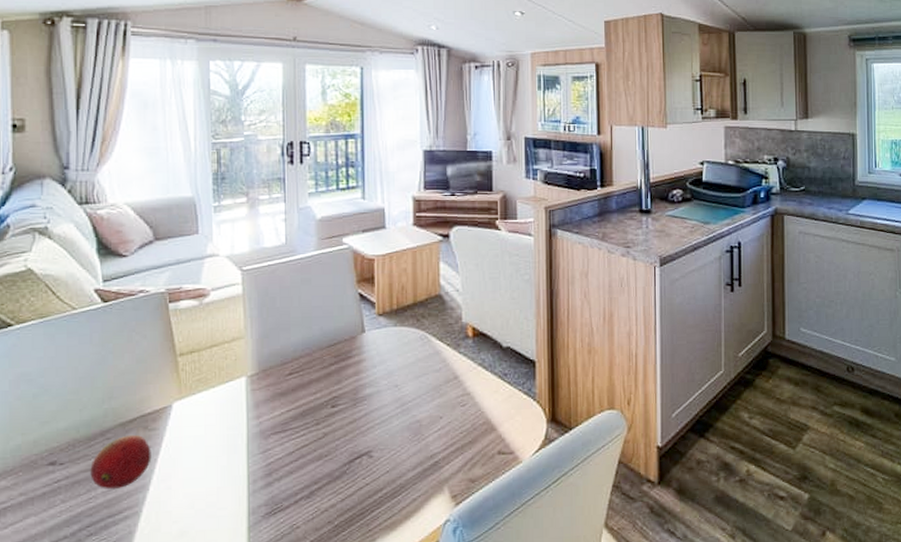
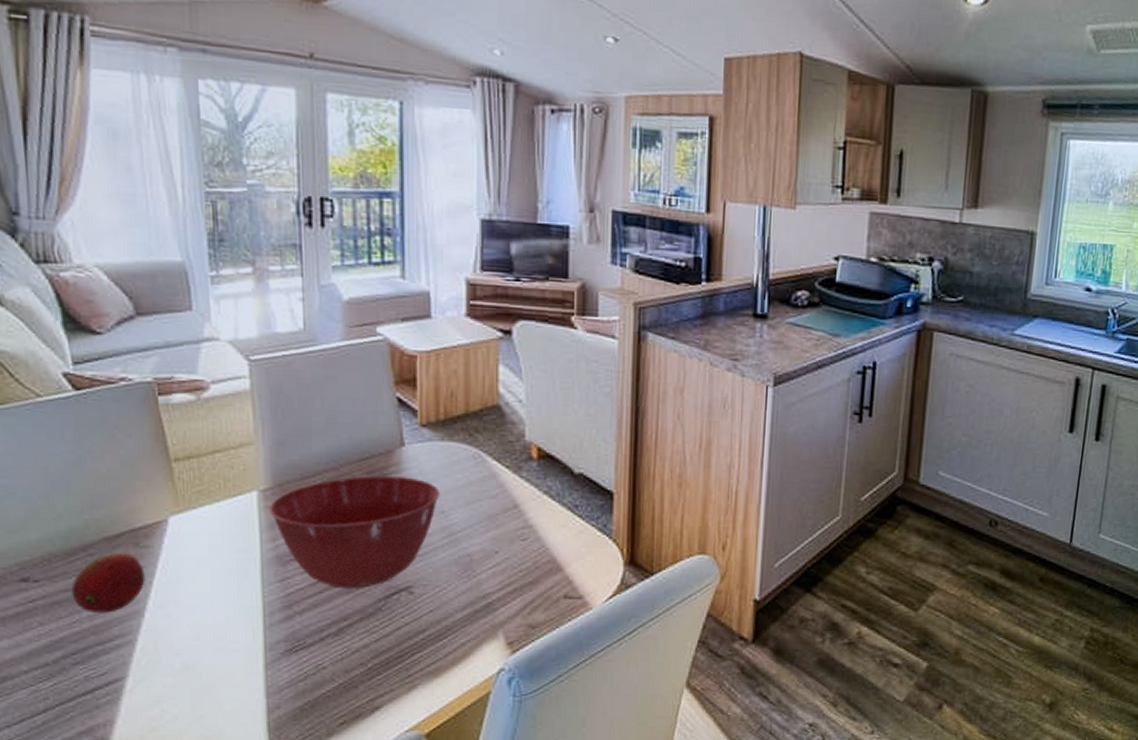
mixing bowl: none [255,358,394,457] -> present [269,476,440,589]

